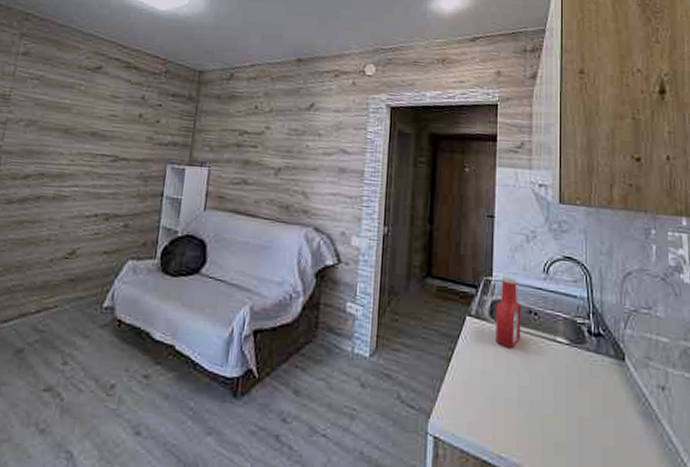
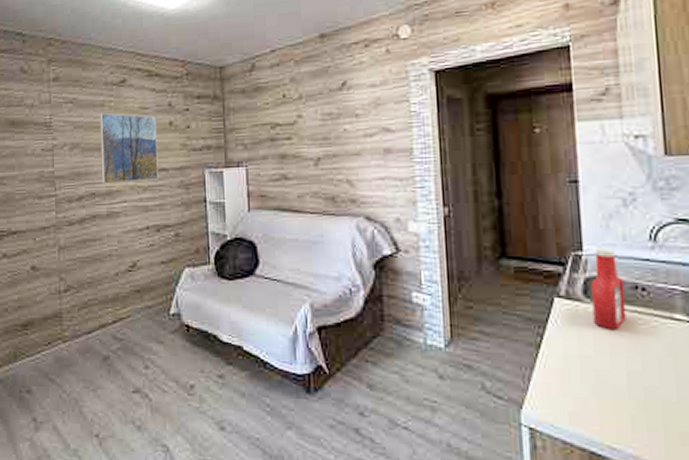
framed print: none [54,94,127,169] -> present [100,112,158,184]

